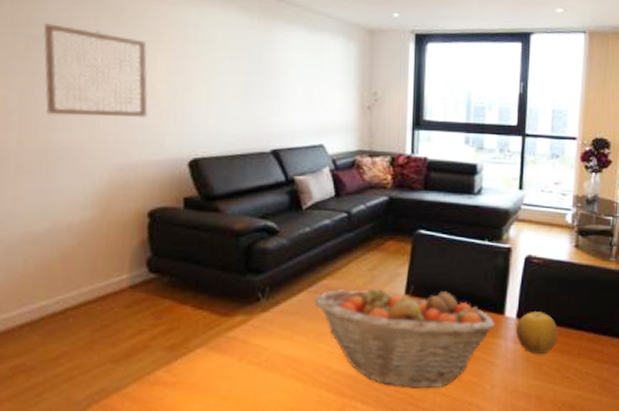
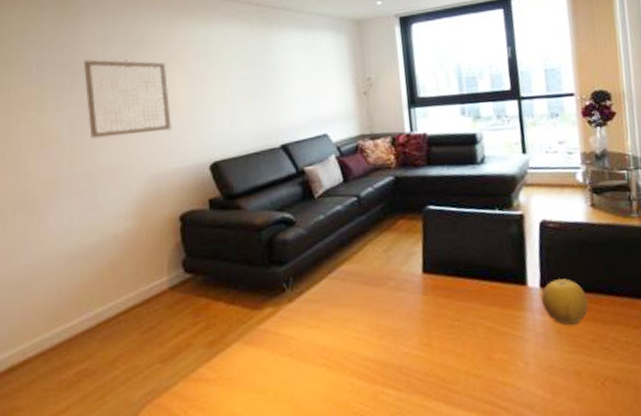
fruit basket: present [314,286,495,388] -> none [335,263,519,371]

